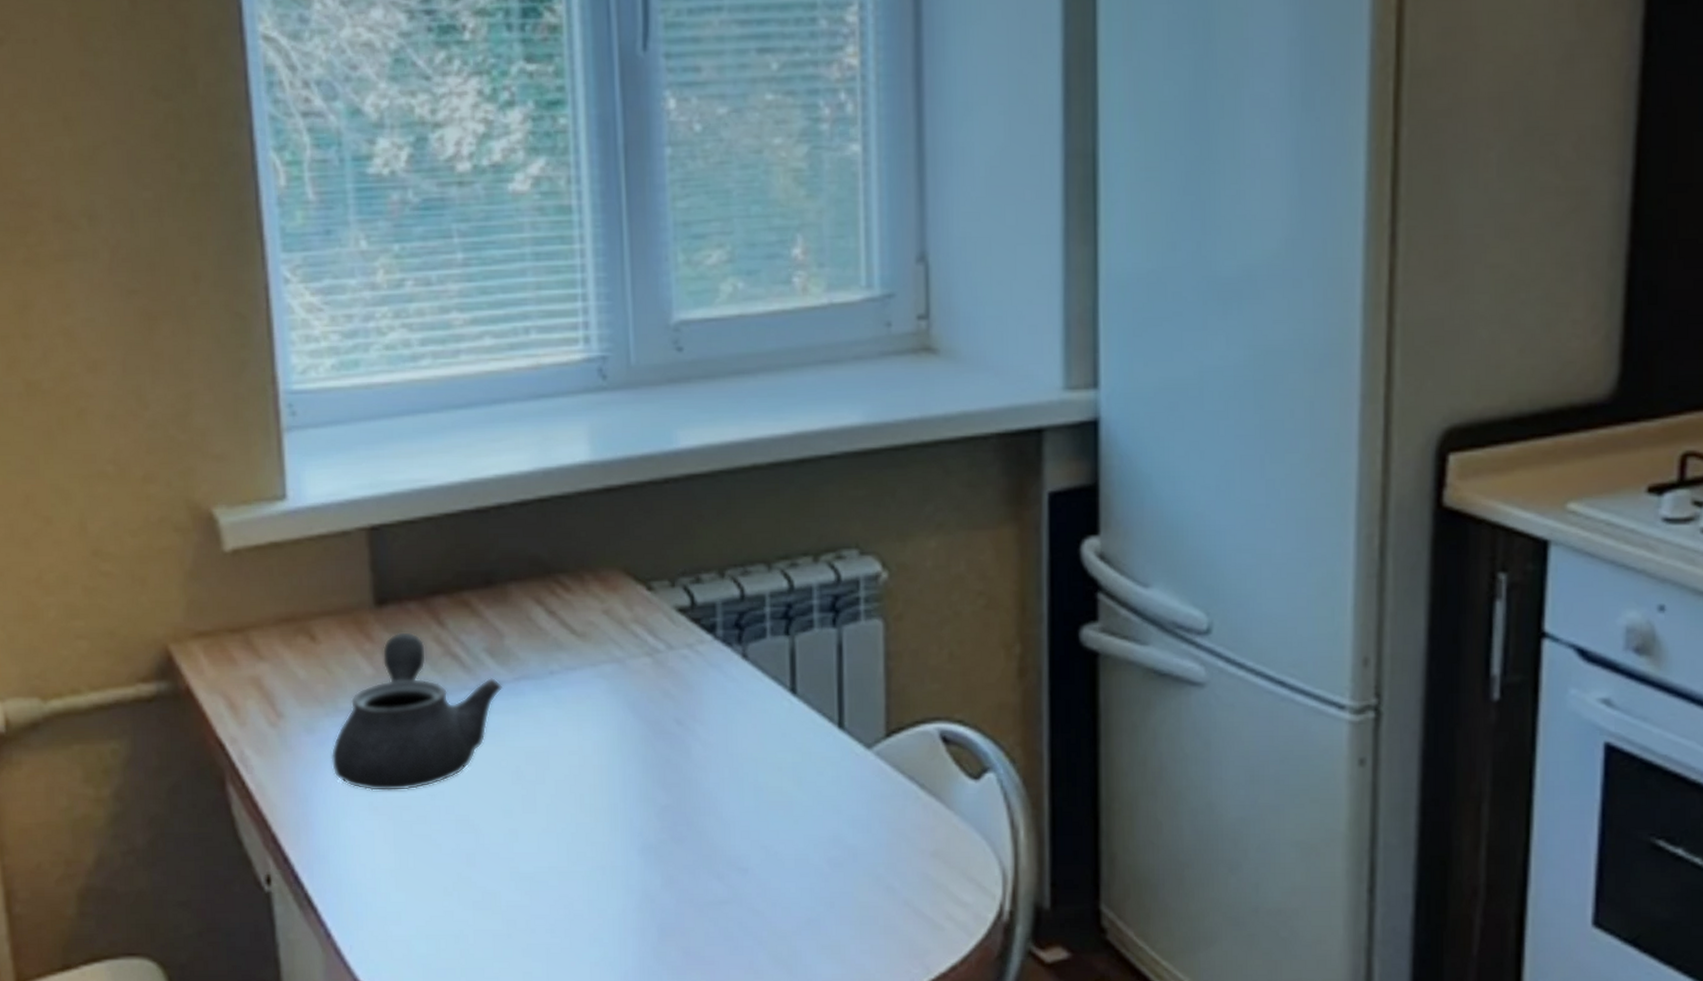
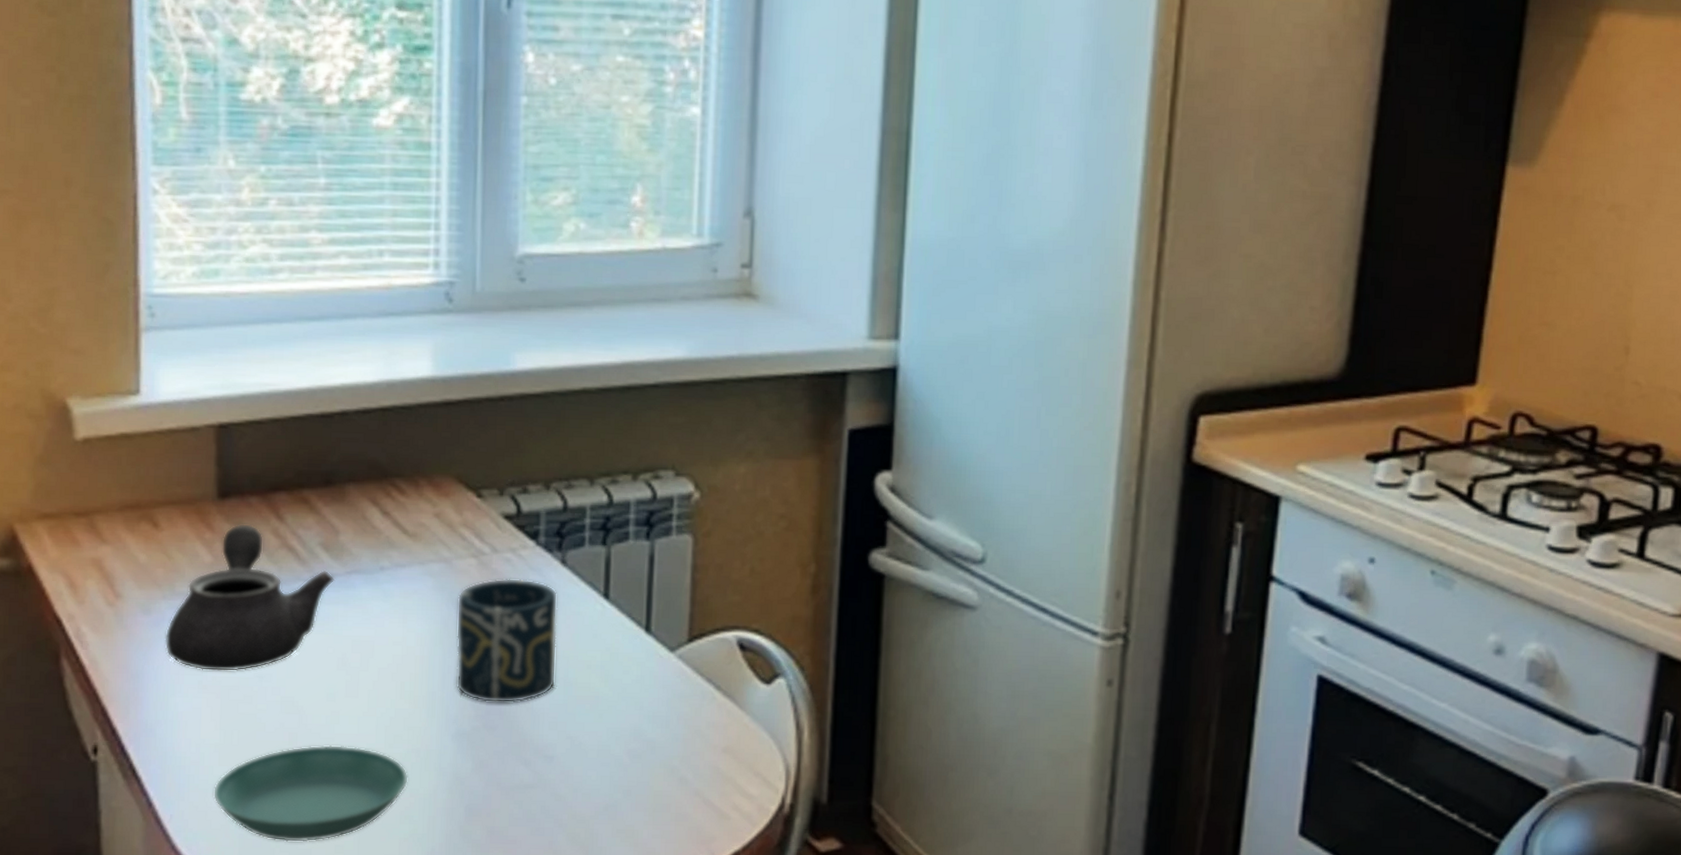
saucer: none [392,865,595,971] -> present [212,745,408,843]
cup: none [633,676,745,813] -> present [456,578,558,704]

